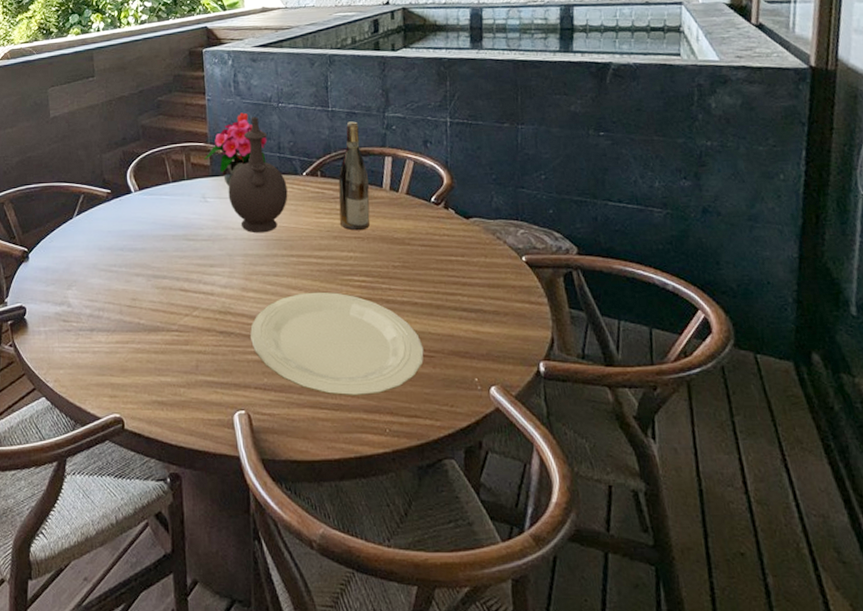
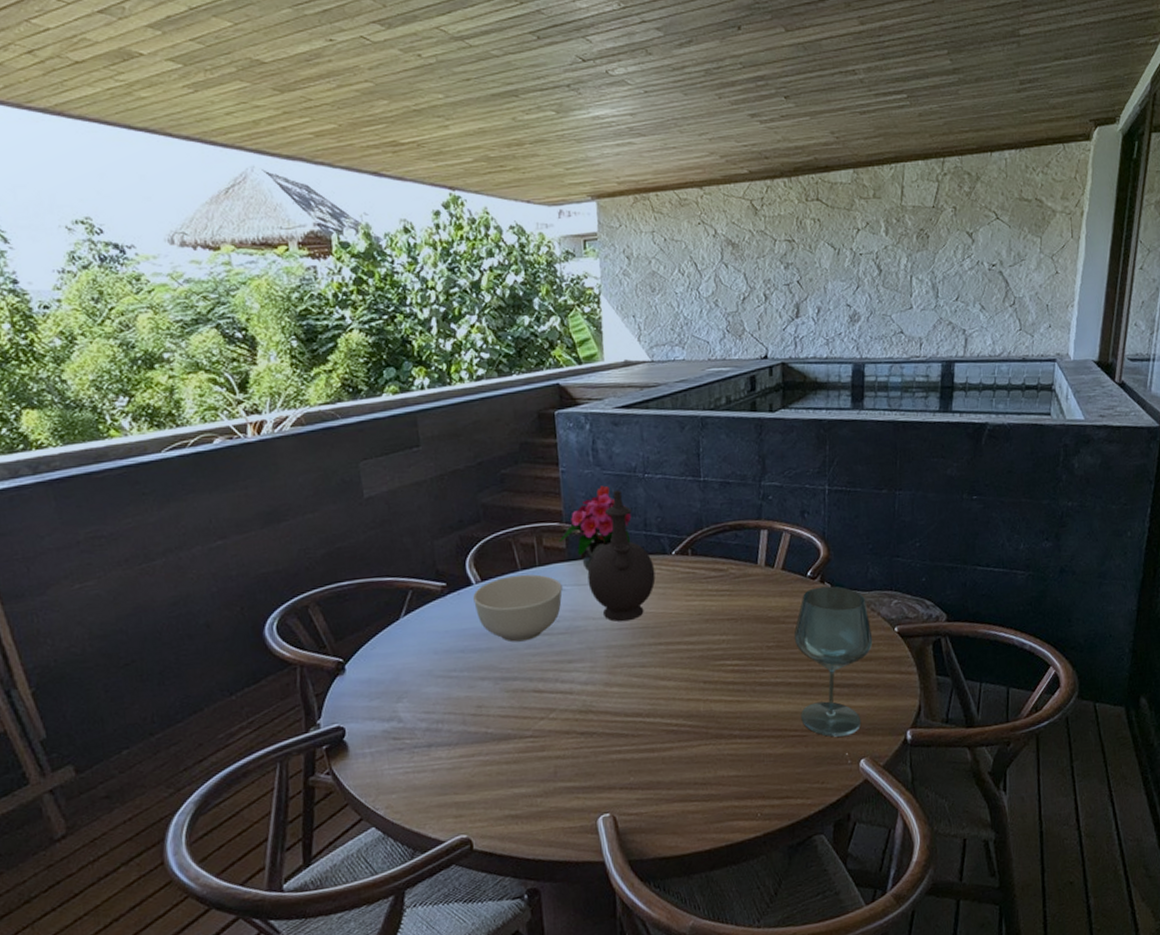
bowl: none [132,186,206,245] -> present [473,574,563,642]
plate: present [250,292,424,396] -> none [614,679,797,786]
wine bottle: present [338,121,371,231] -> none [710,492,744,612]
wine glass: none [419,212,500,361] -> present [793,586,873,737]

